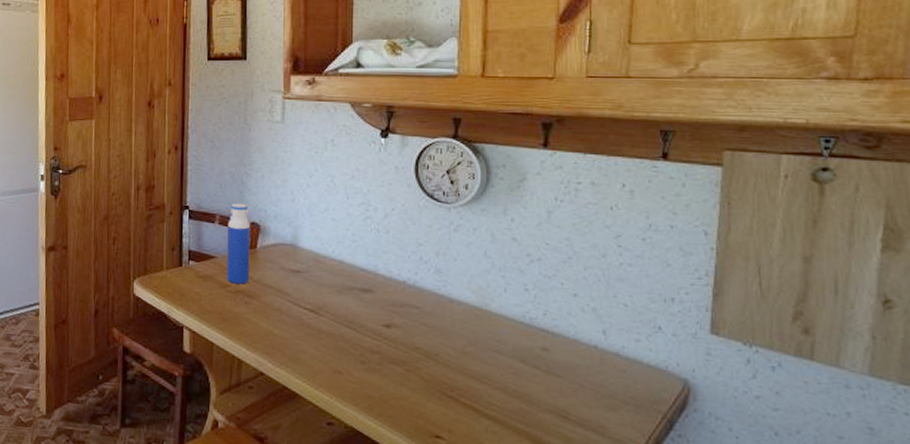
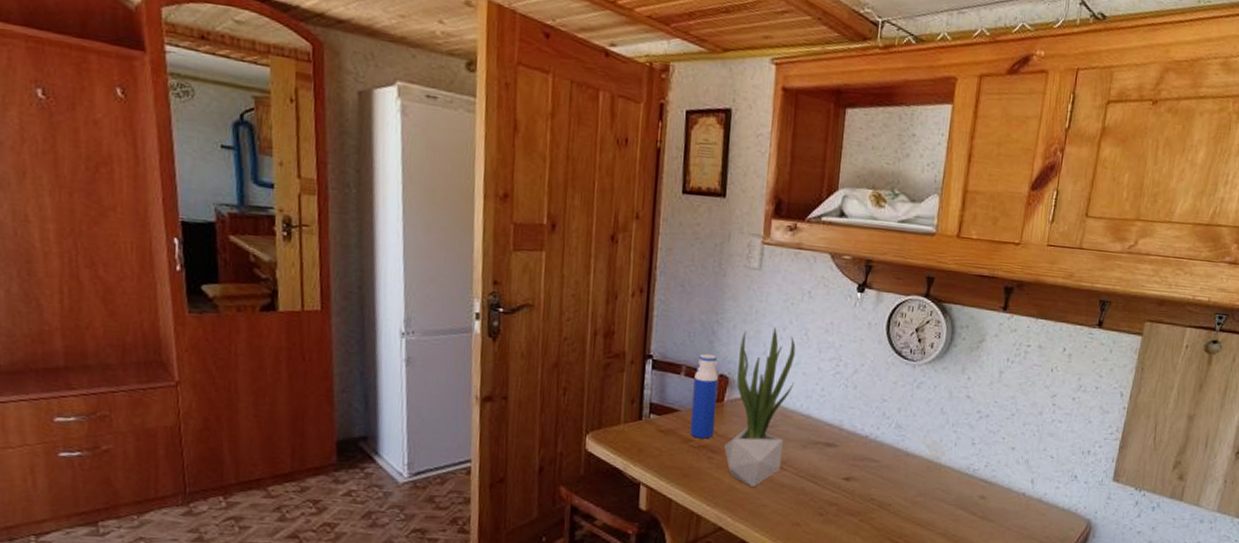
potted plant: none [260,176,324,333] -> present [724,327,796,488]

